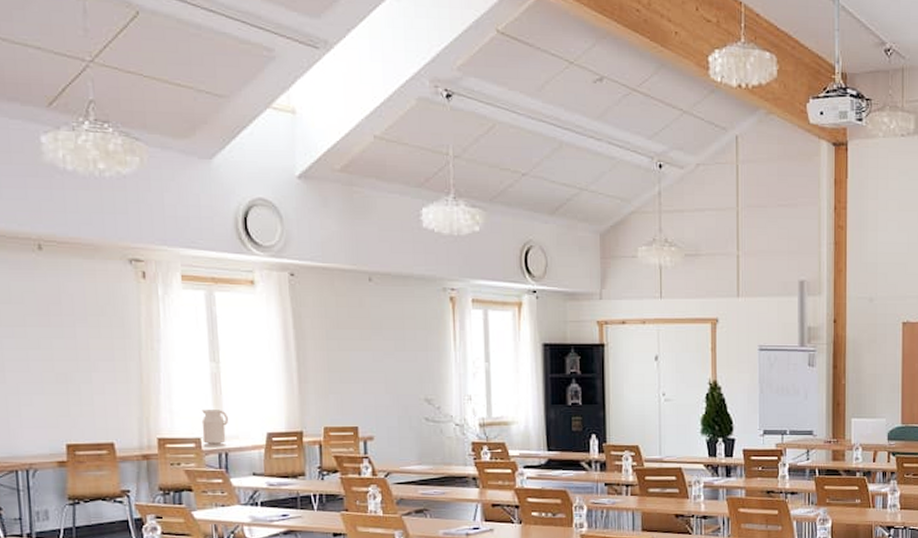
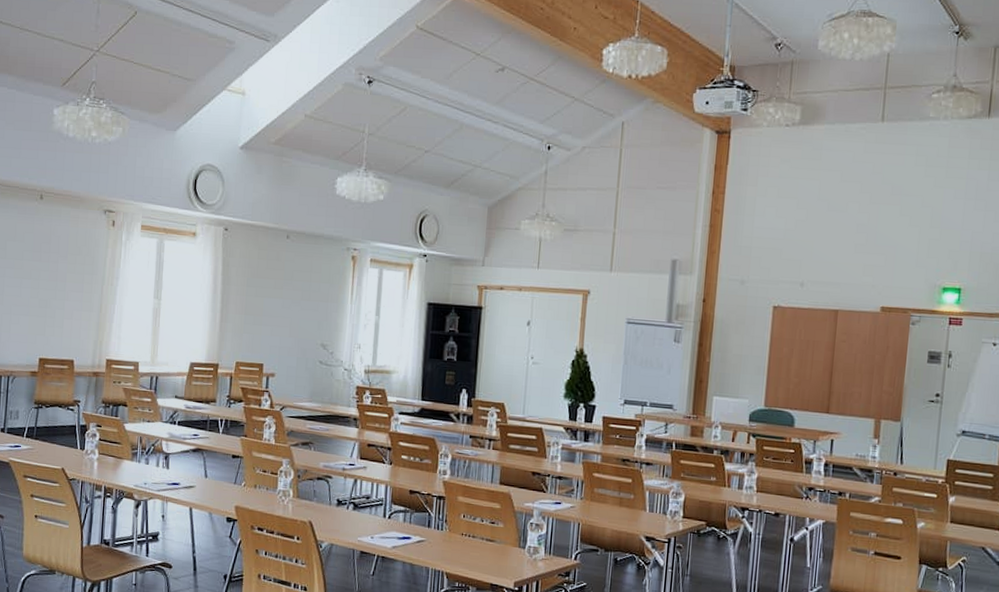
water jug: present [201,410,228,448] -> none [140,338,162,371]

